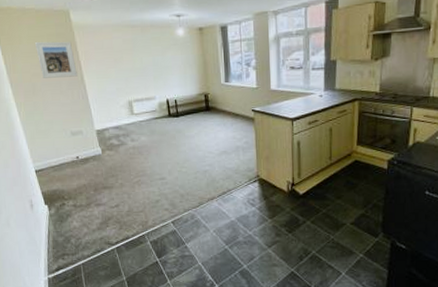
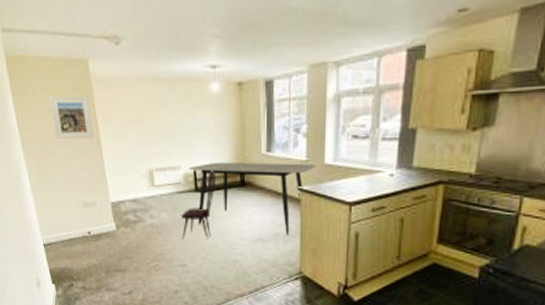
dining chair: none [158,99,185,157] -> present [181,171,215,239]
dining table: none [162,90,265,148] -> present [188,162,317,236]

